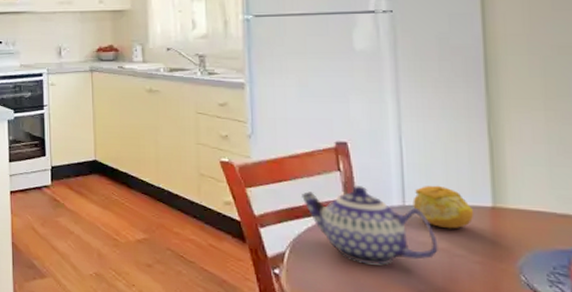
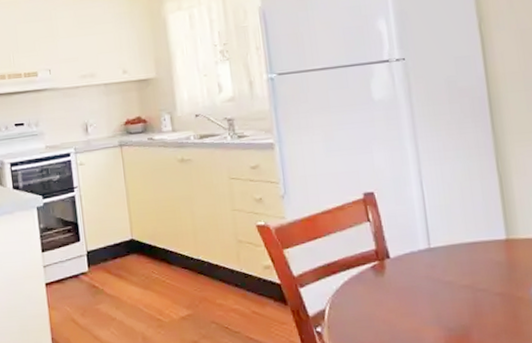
teapot: present [302,184,438,265] -> none [336,233,463,310]
fruit: present [413,185,474,229] -> none [437,224,492,266]

